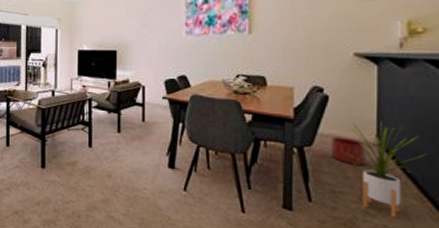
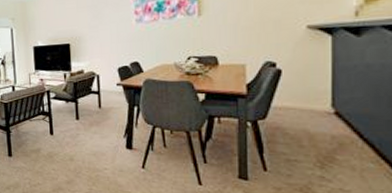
planter: present [330,137,366,165] -> none [284,108,321,133]
house plant: present [345,121,427,218] -> none [300,90,384,182]

